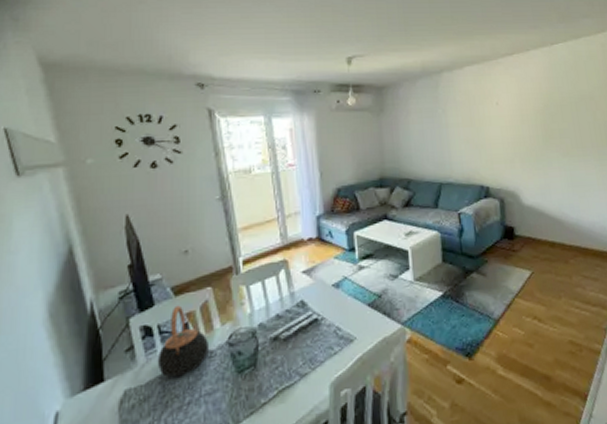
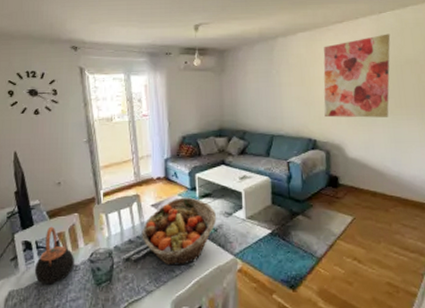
fruit basket: none [291,259,381,342] -> present [141,197,217,266]
wall art: none [493,67,565,161] -> present [323,33,391,118]

